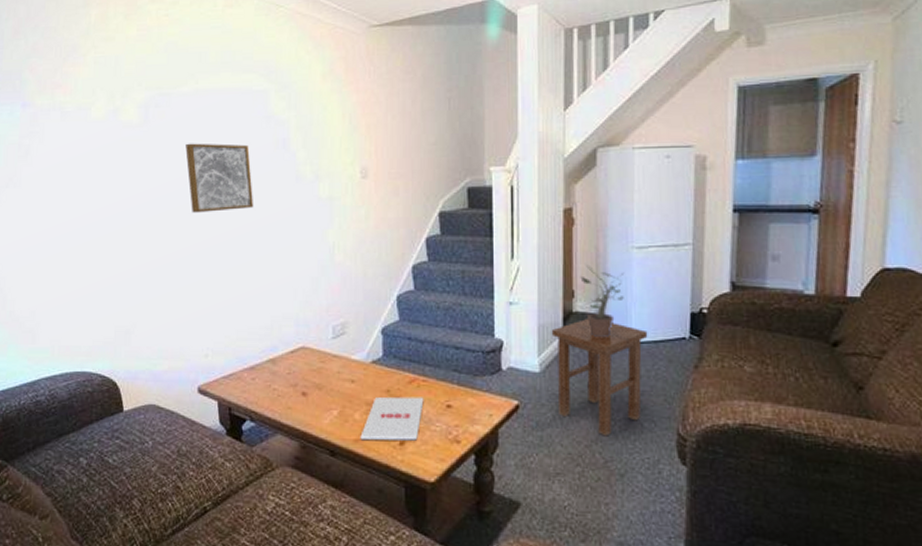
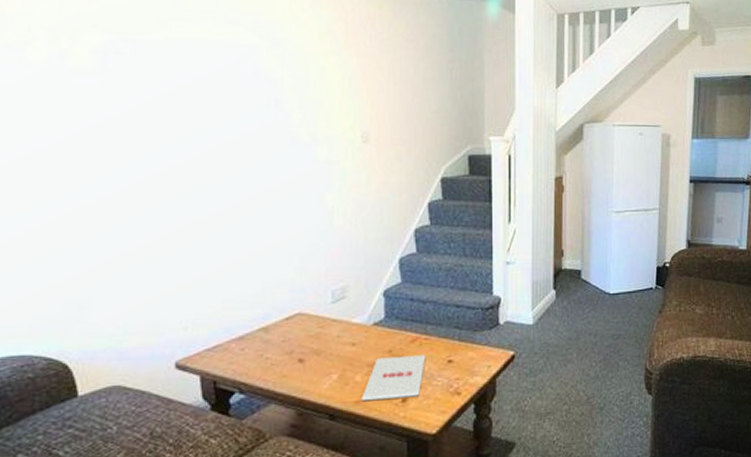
wall art: present [185,143,254,213] -> none [156,97,242,174]
stool: present [551,319,648,437] -> none [543,275,623,377]
potted plant: present [580,264,624,338] -> none [568,227,605,292]

